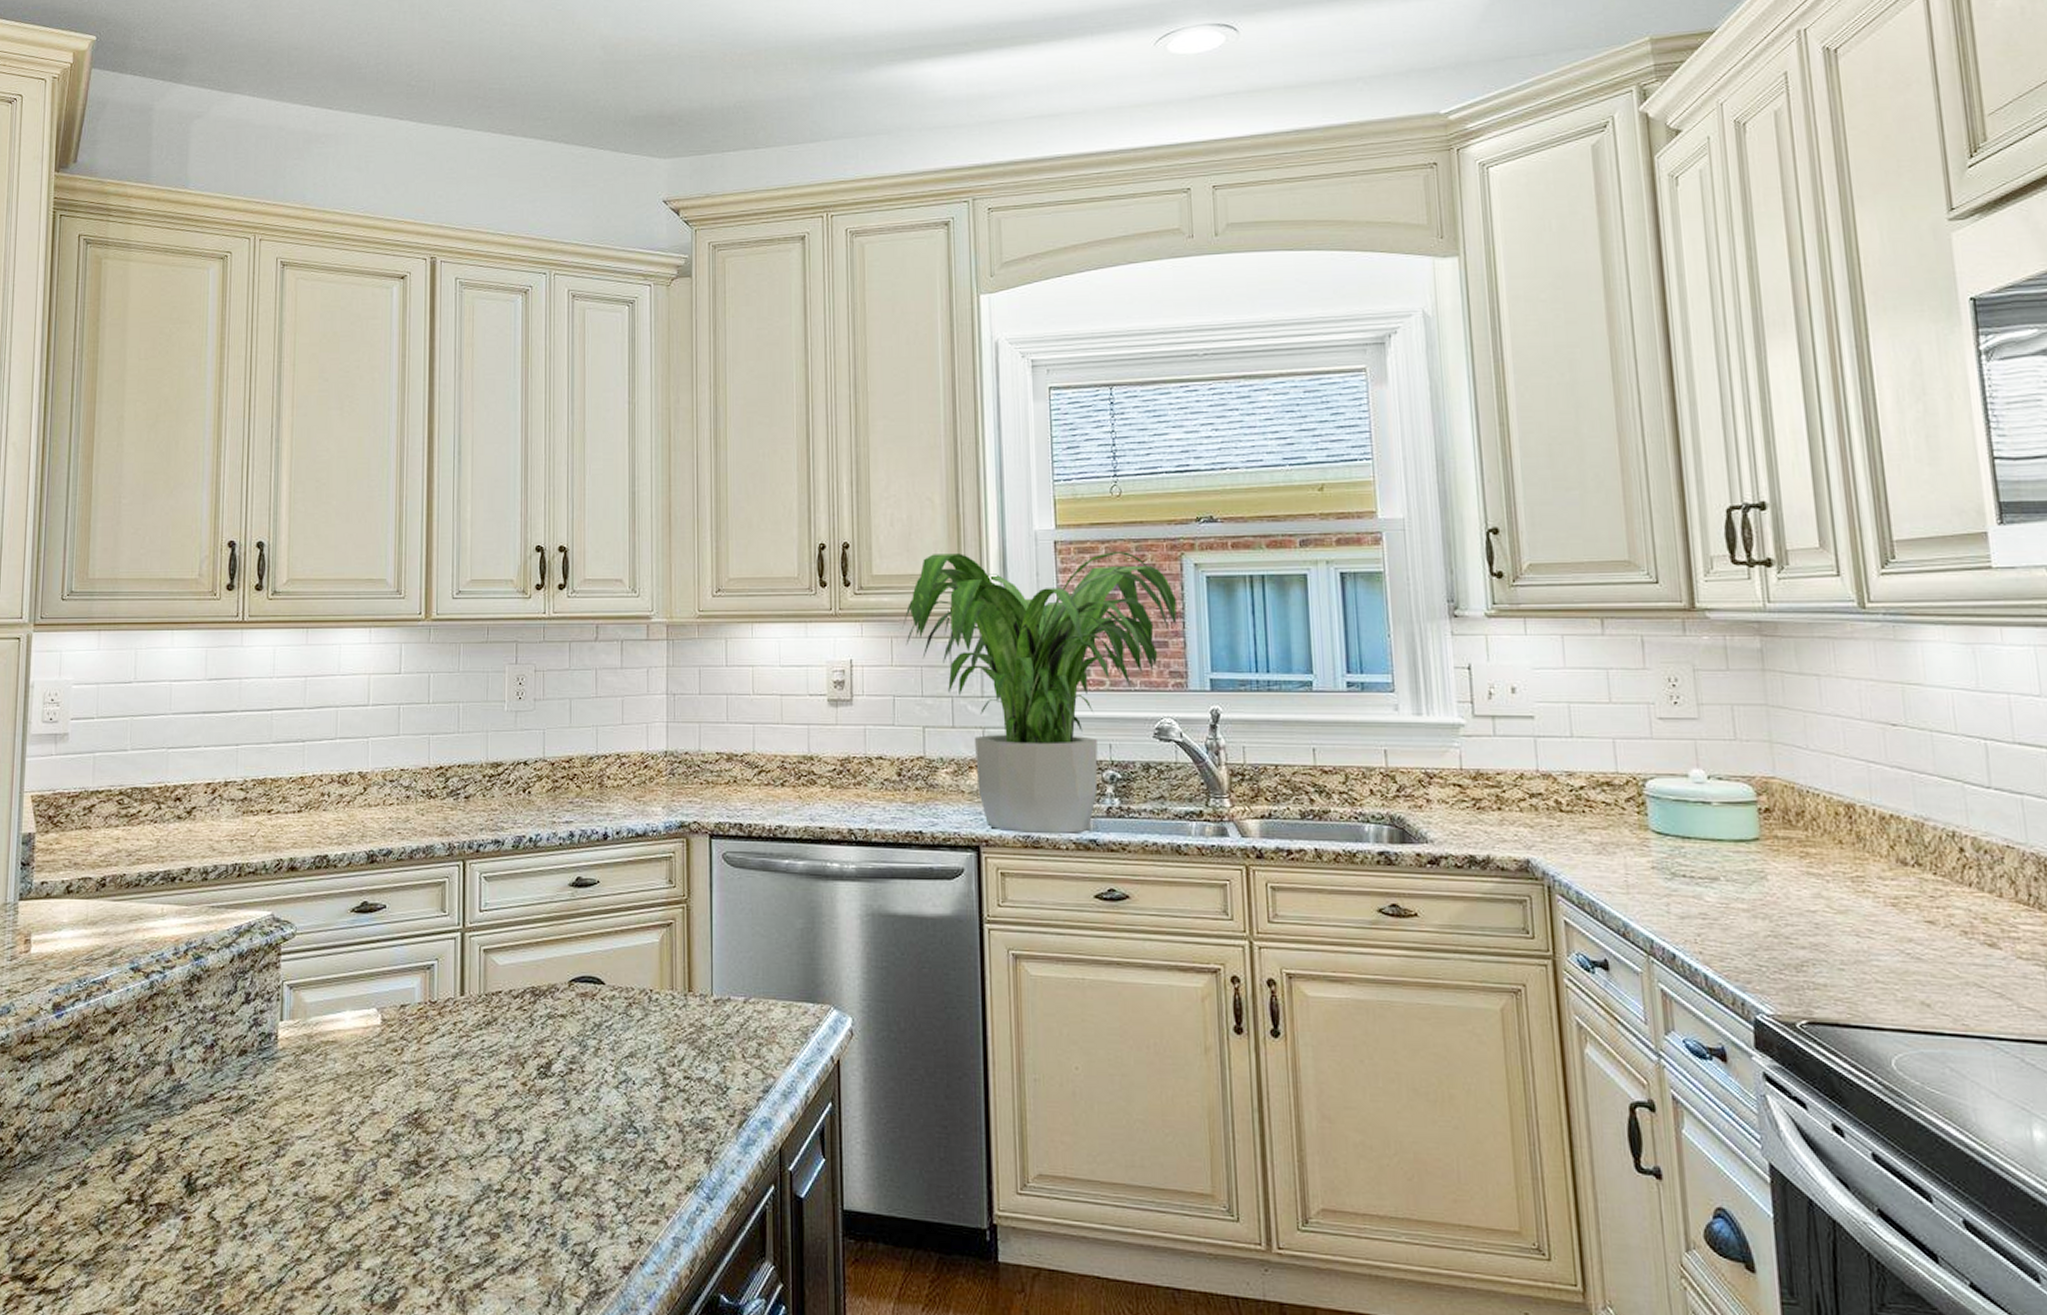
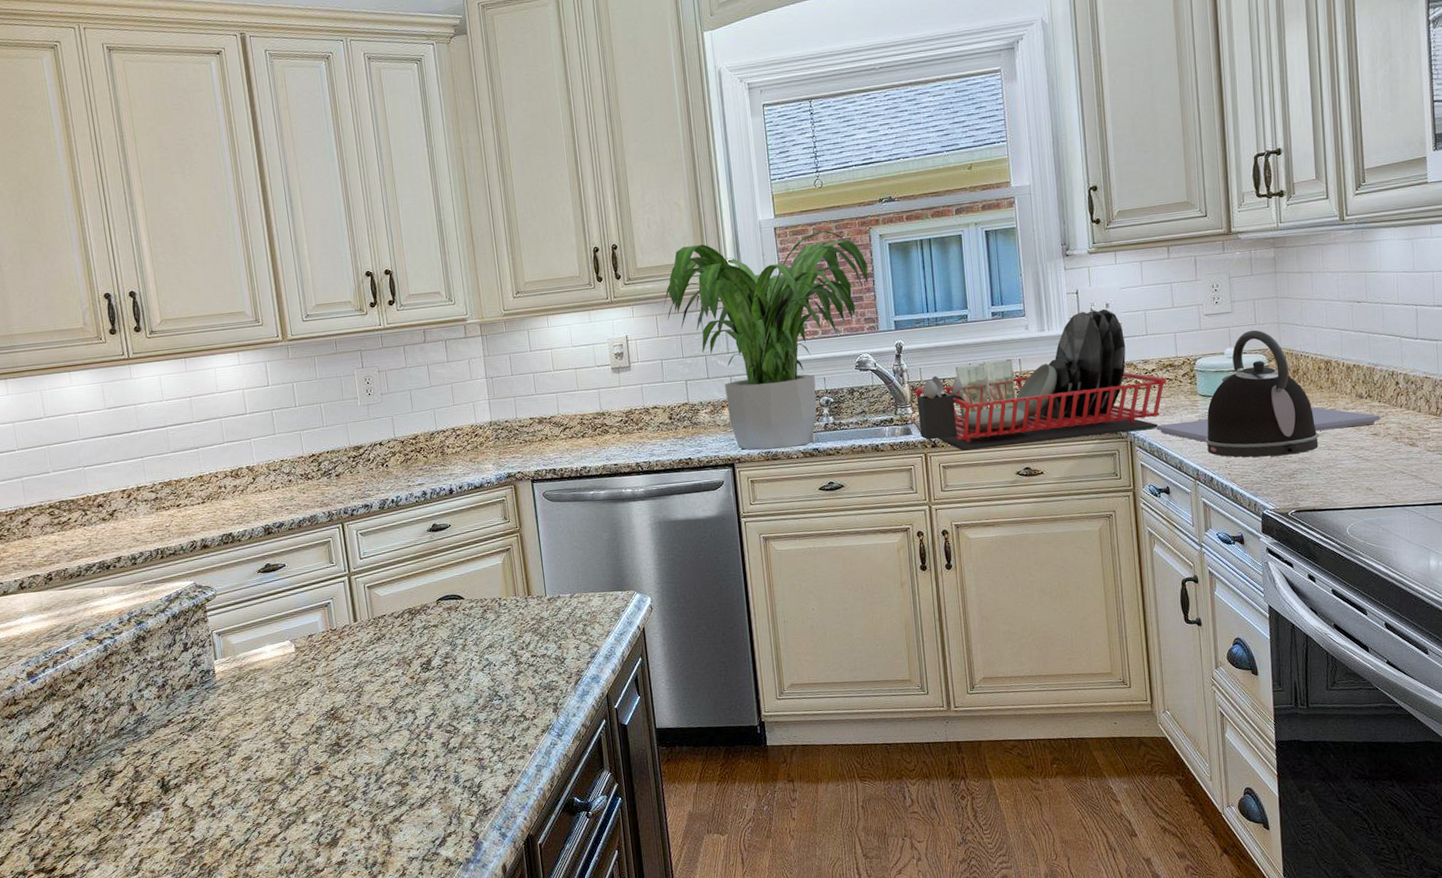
dish rack: none [1231,695,1603,872] -> present [912,309,1167,451]
cutting board: none [1587,866,1938,907] -> present [1156,407,1381,442]
kettle: none [1662,747,1841,935] -> present [1205,329,1319,457]

